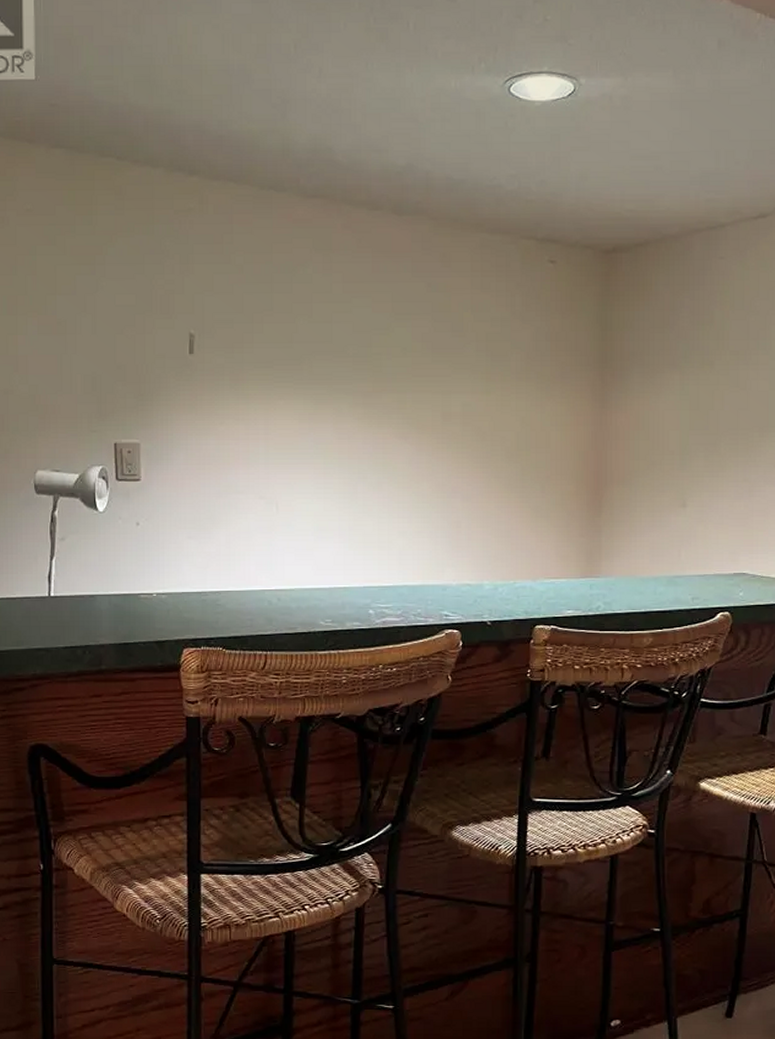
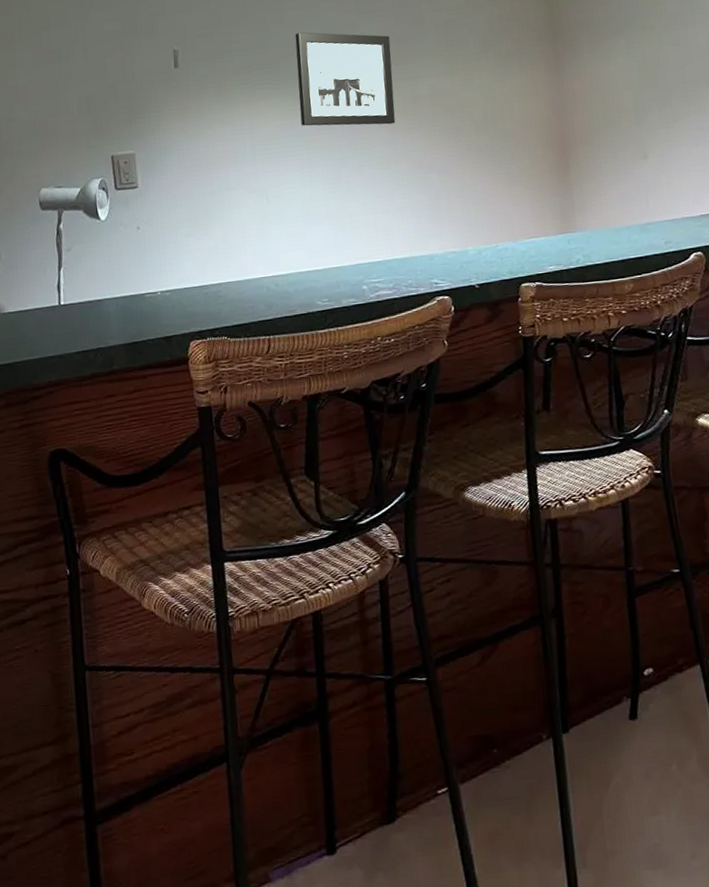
wall art: none [320,328,425,441] -> present [295,32,396,126]

